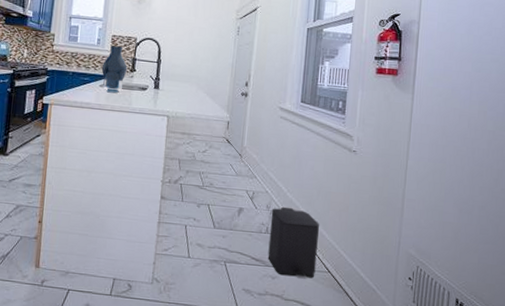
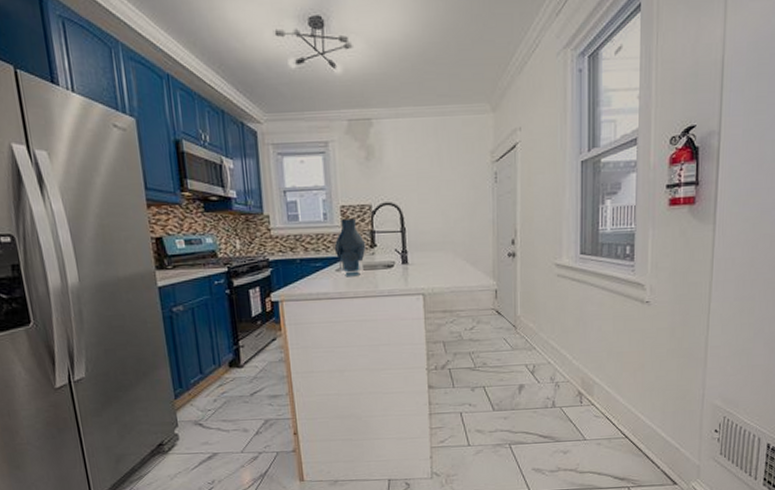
pedal bin: present [267,206,319,279] -> none [556,375,612,449]

